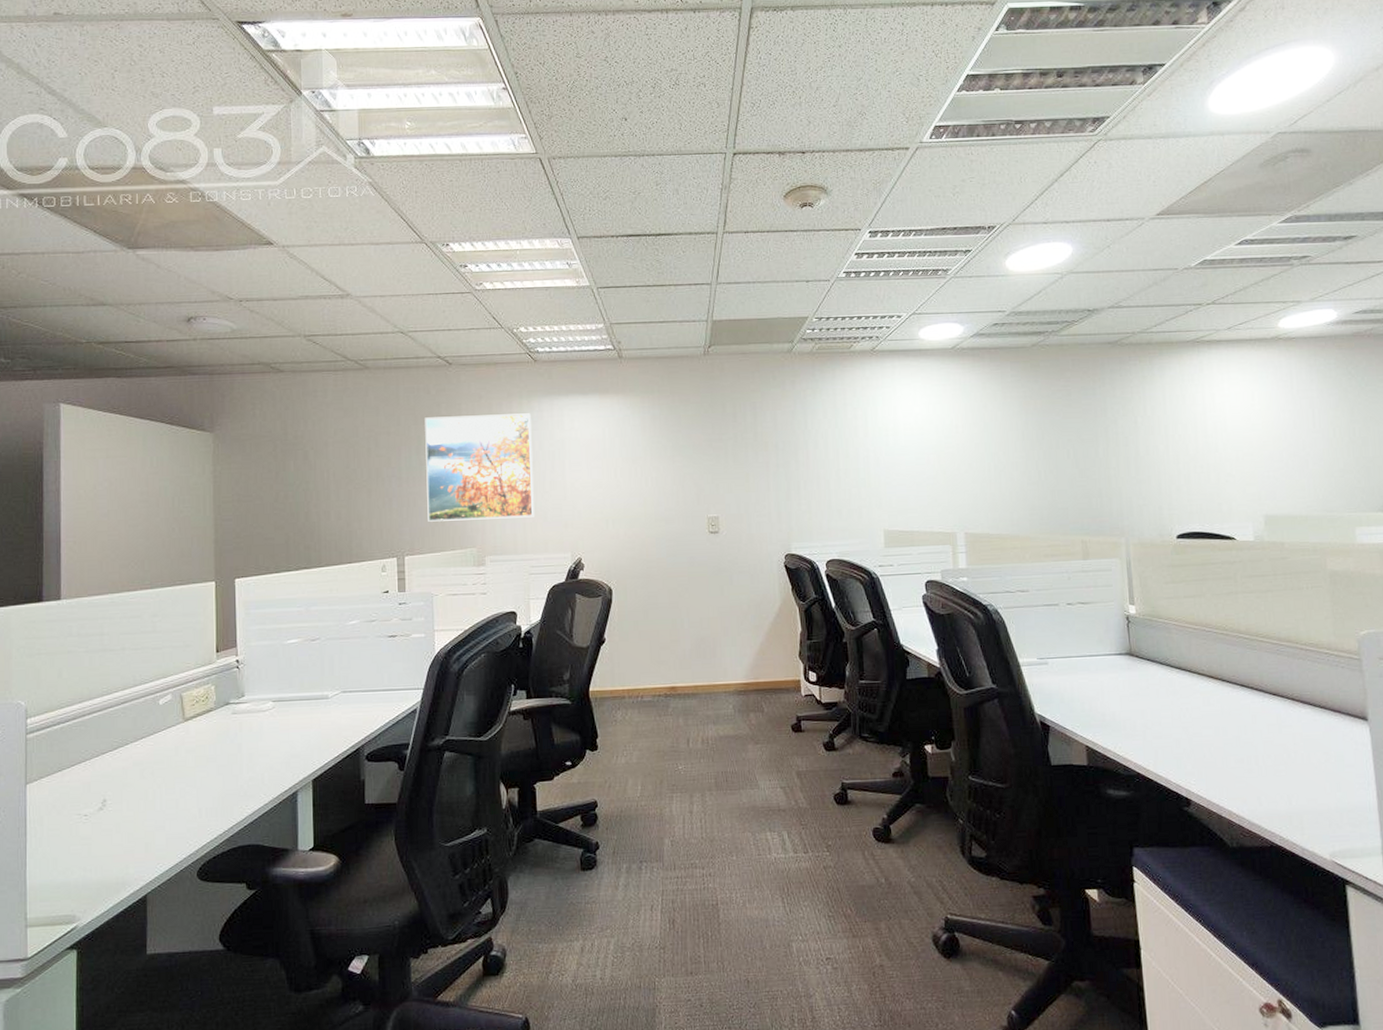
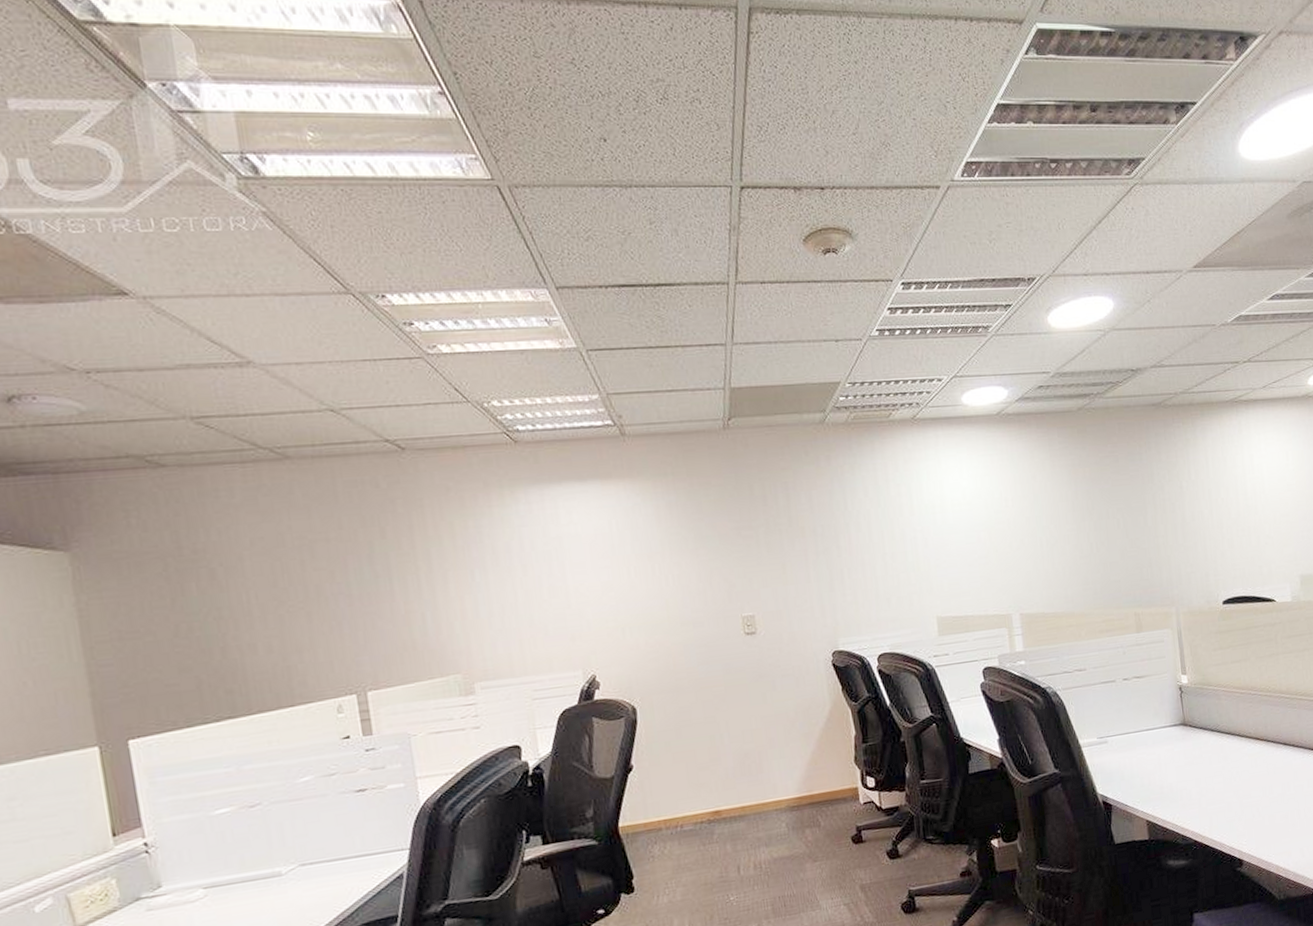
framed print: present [425,413,534,522] -> none [375,506,532,647]

